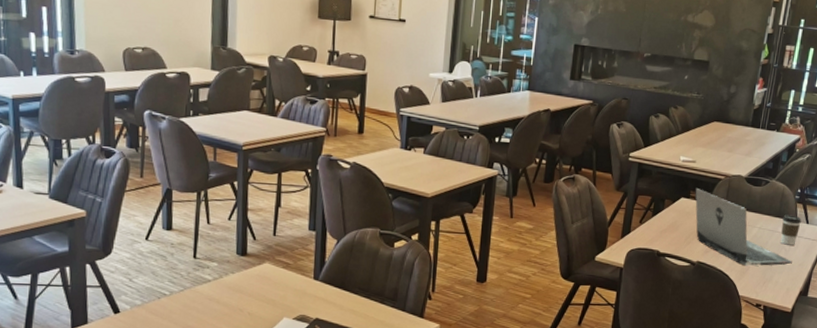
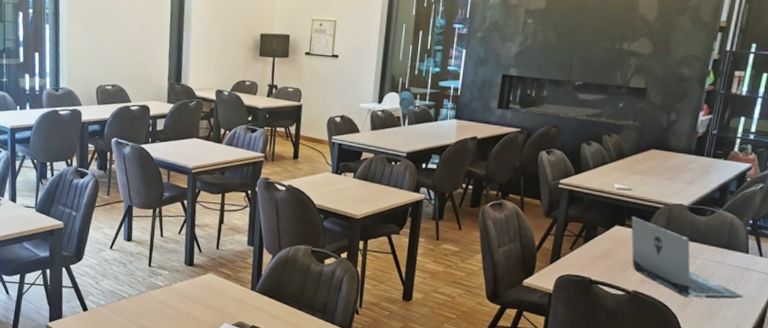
coffee cup: present [781,214,801,245] -> none [729,246,754,279]

